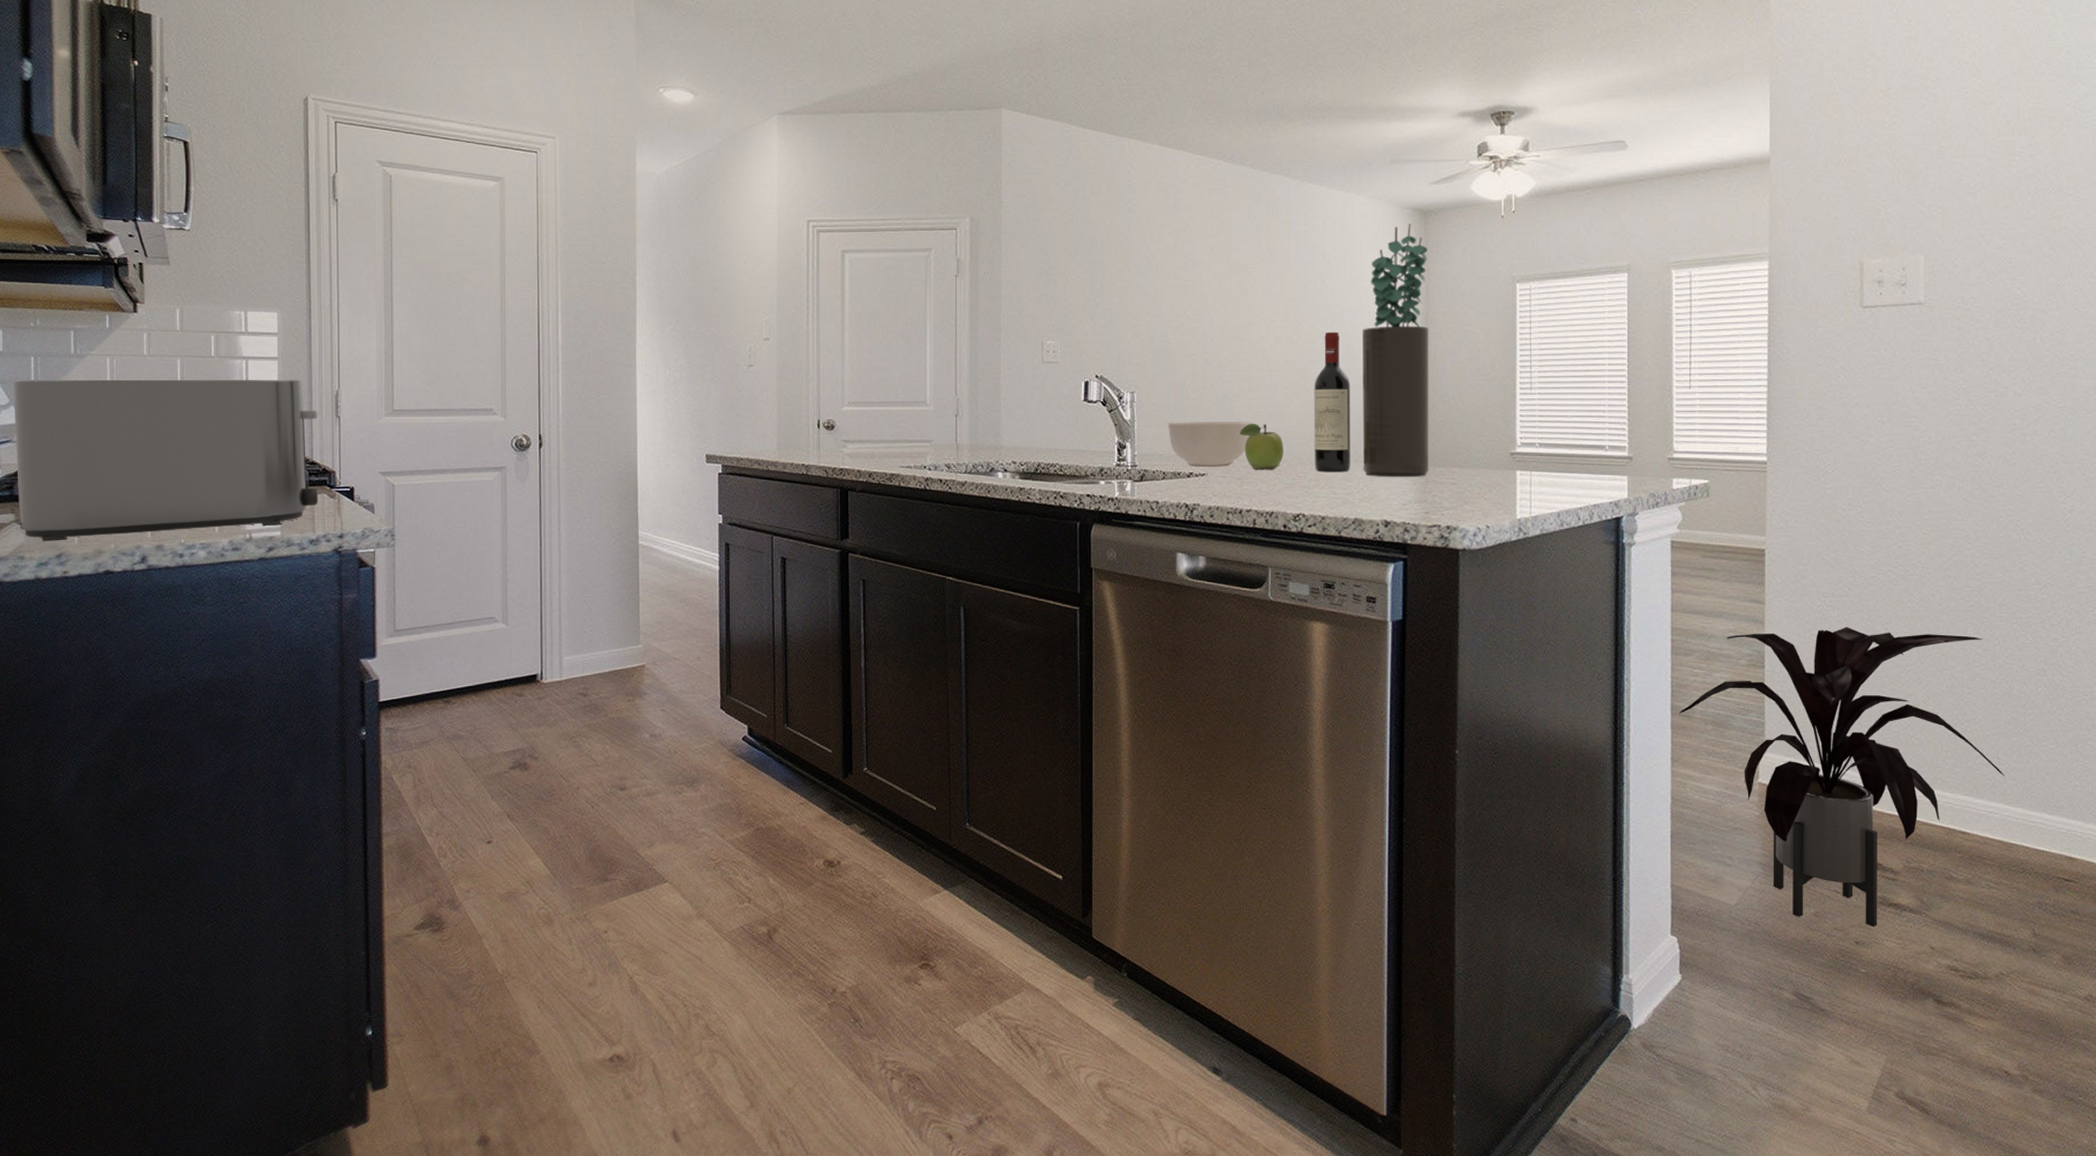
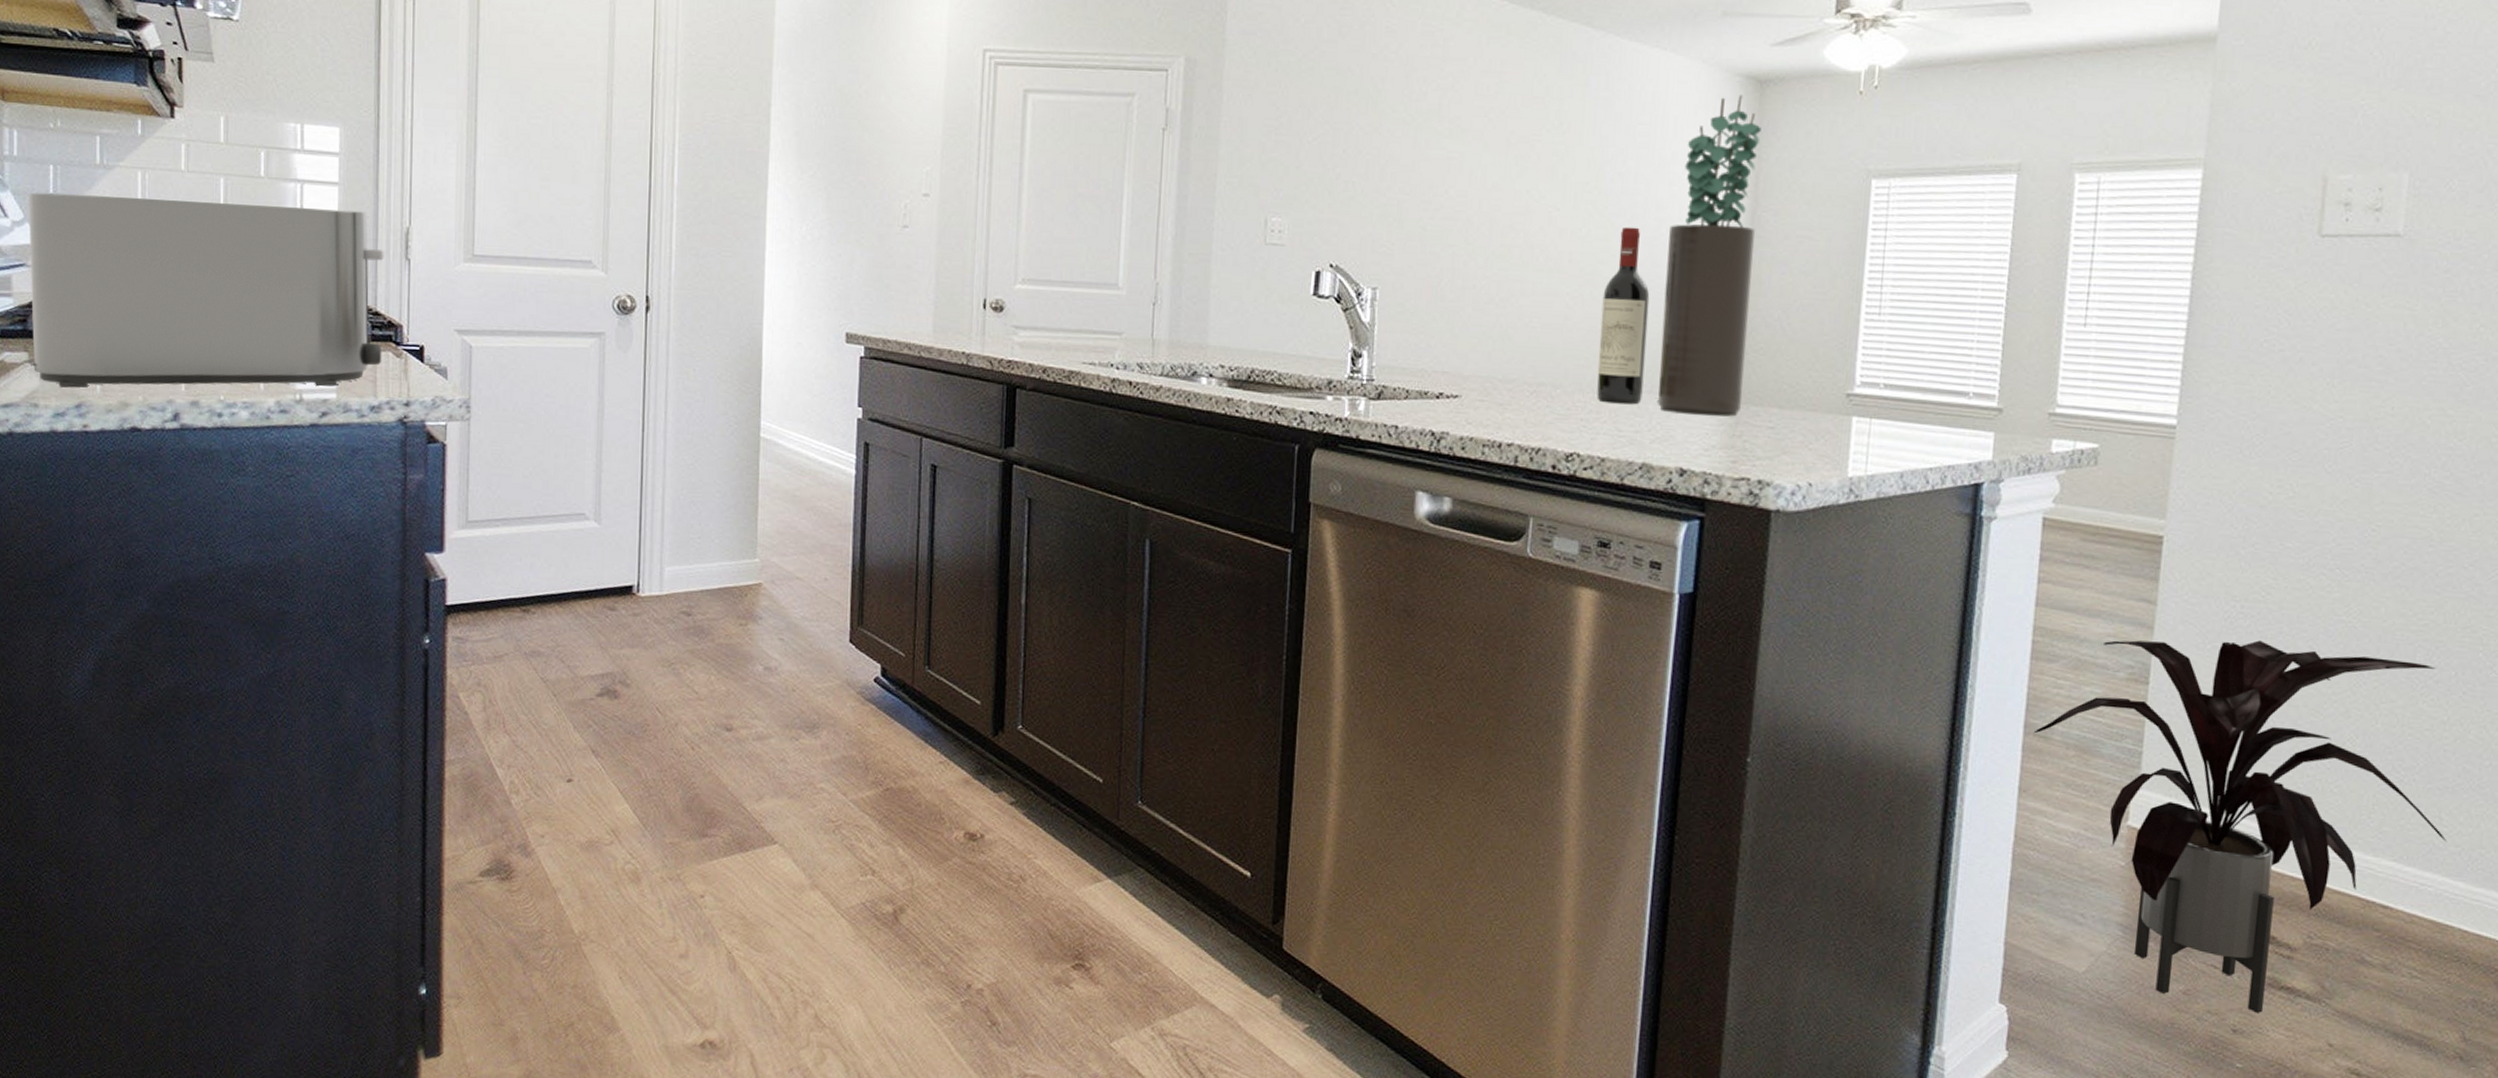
bowl: present [1167,422,1251,467] -> none [1415,328,1521,388]
fruit: present [1240,423,1284,470] -> none [1505,335,1560,396]

